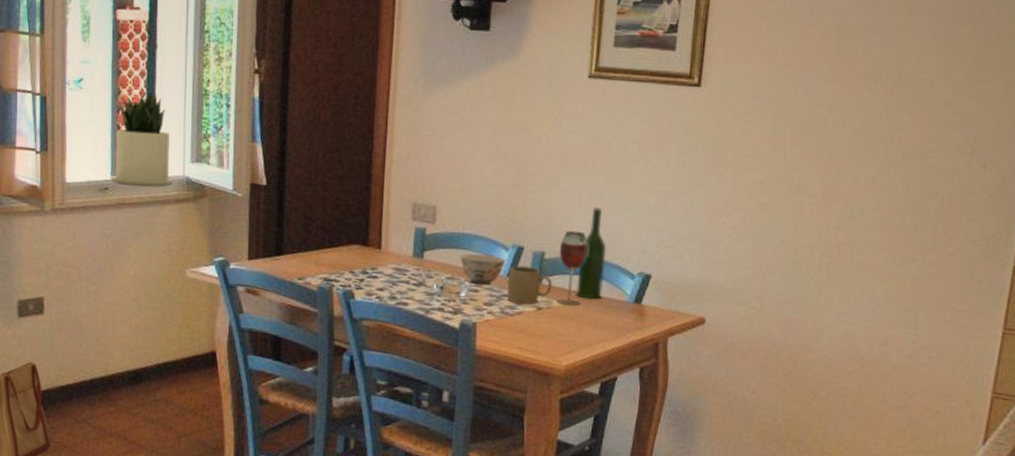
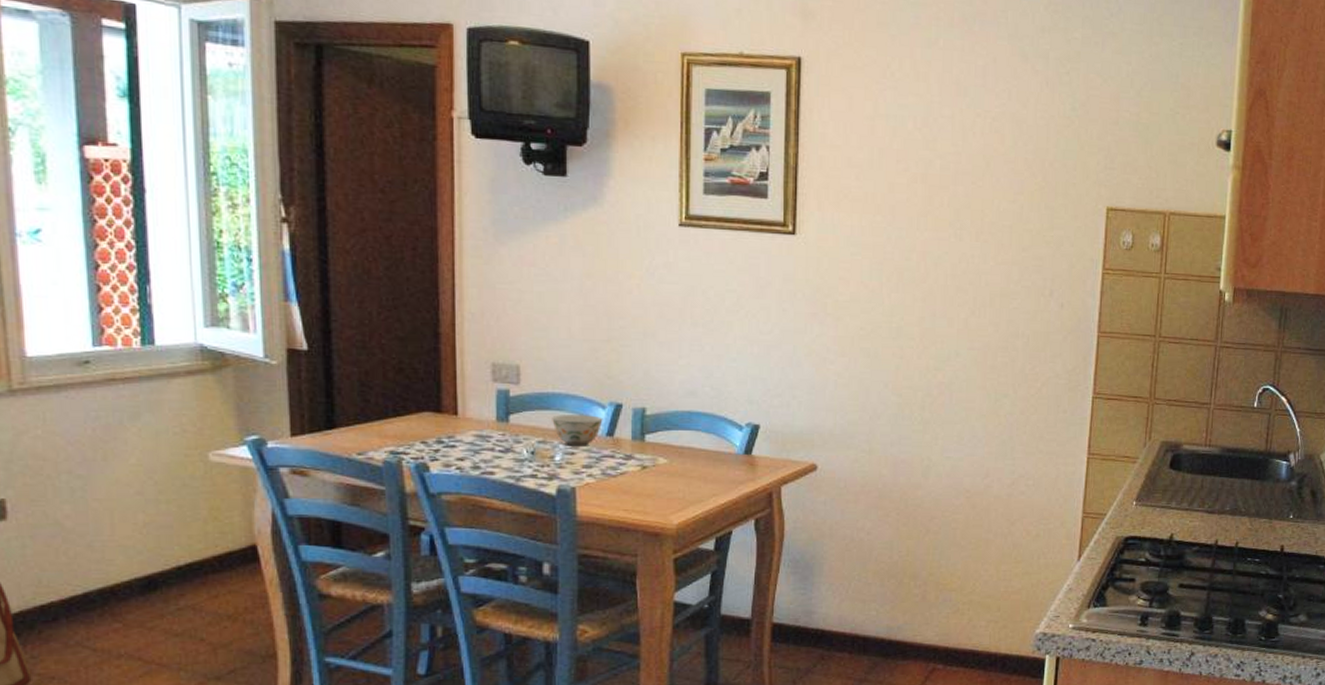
planter: present [110,91,174,188] -> none [89,244,183,358]
mug: present [507,265,553,305] -> none [606,424,656,465]
wineglass: present [557,230,588,307] -> none [661,384,692,462]
wine bottle: present [576,207,607,300] -> none [683,359,712,454]

